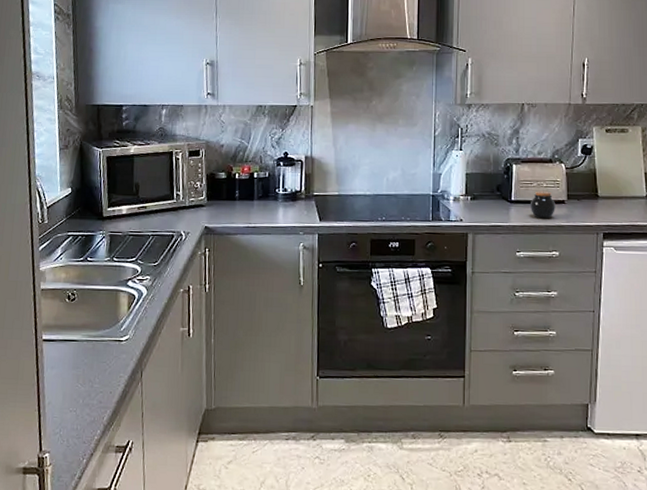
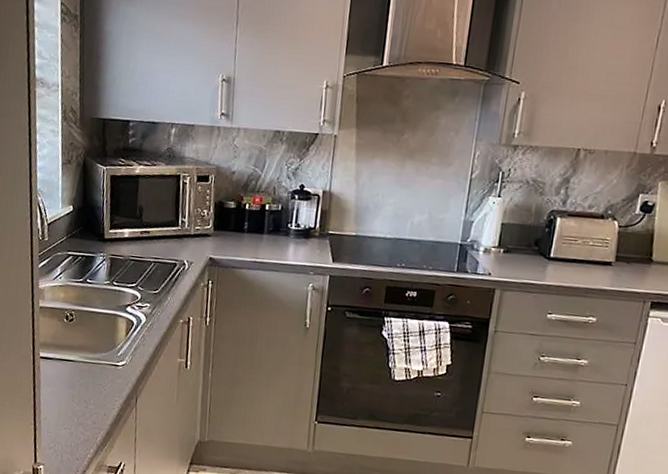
jar: present [531,191,555,219] -> none [570,249,601,281]

